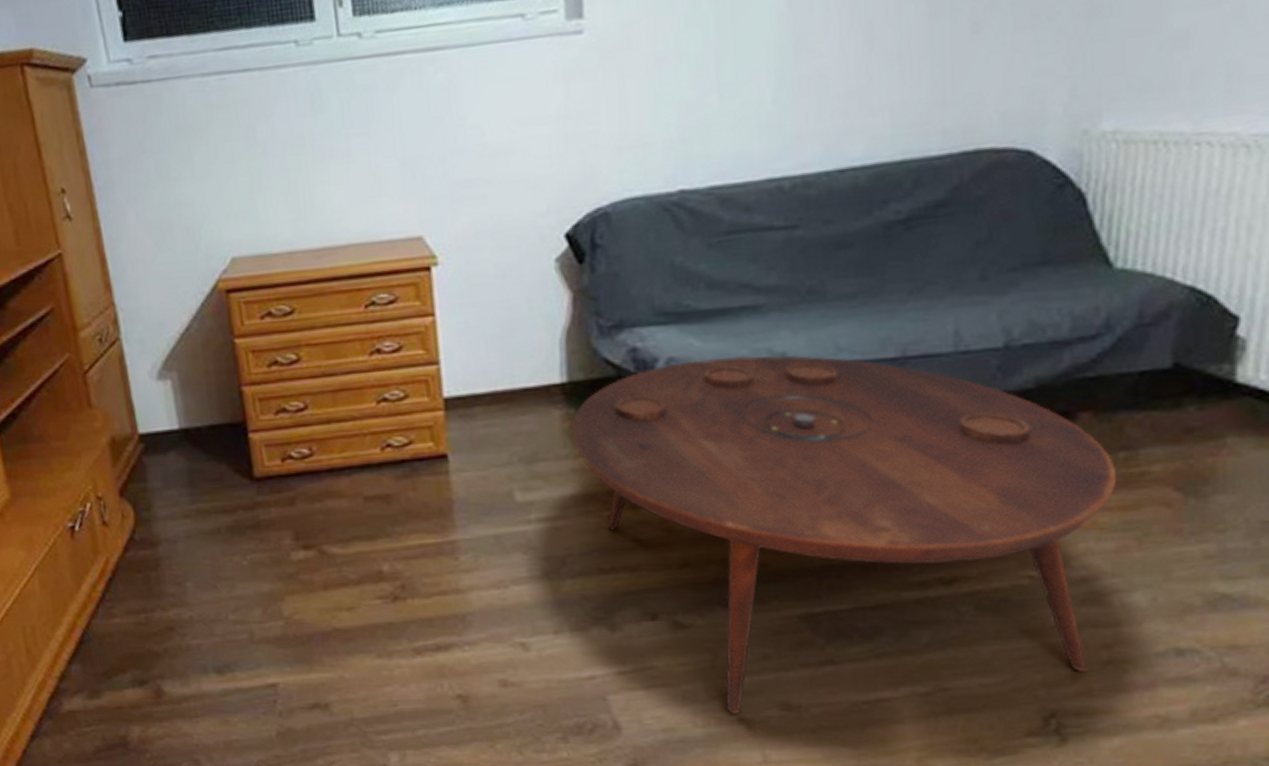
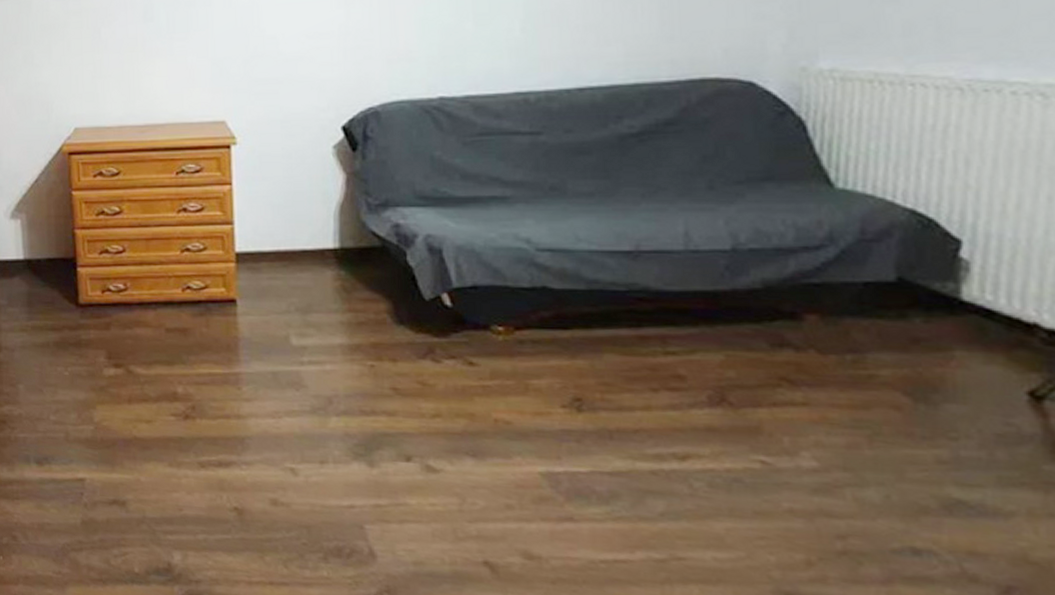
coffee table: present [571,355,1117,714] -> none [341,238,846,559]

